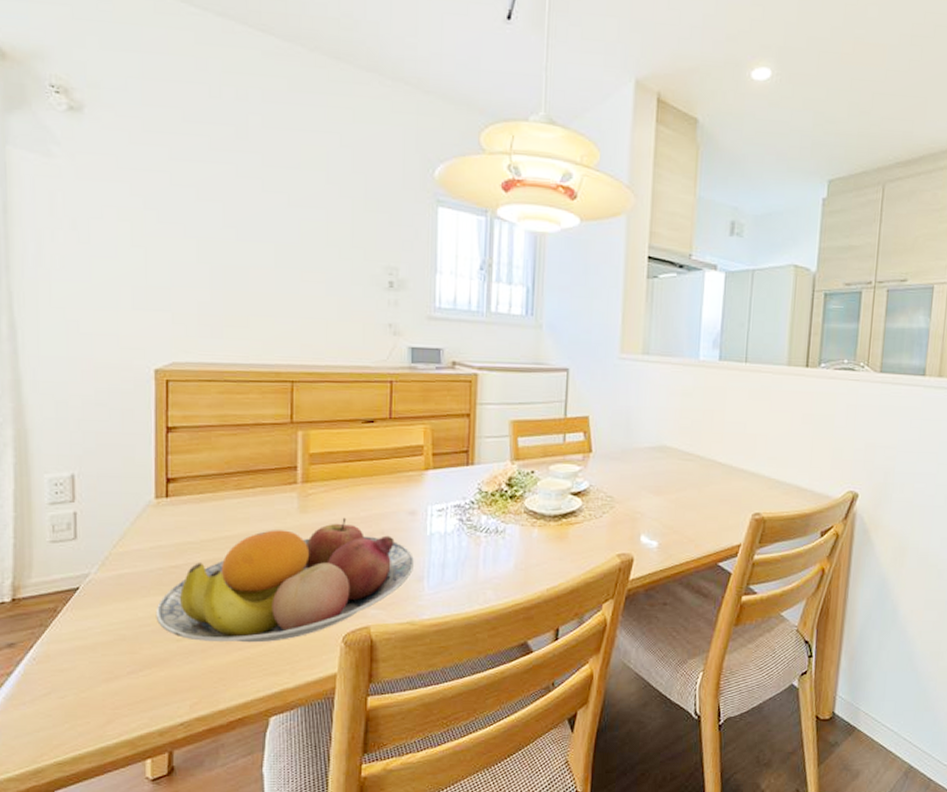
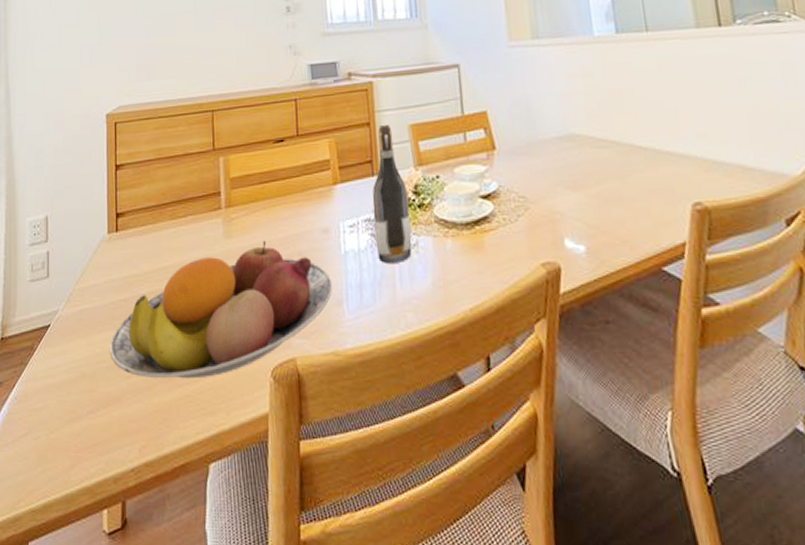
wine bottle: none [463,417,501,548] -> present [372,124,412,264]

